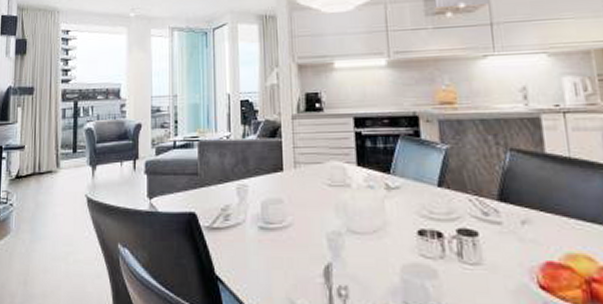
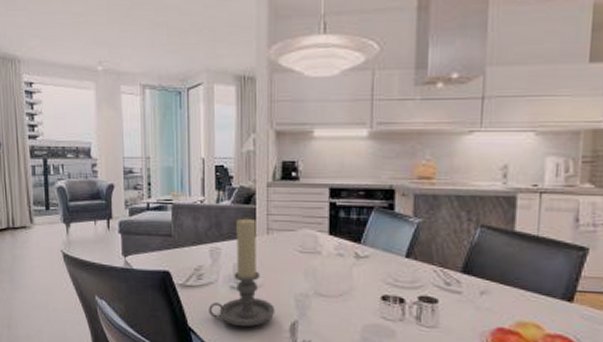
candle holder: none [237,152,307,273] -> present [209,218,275,327]

